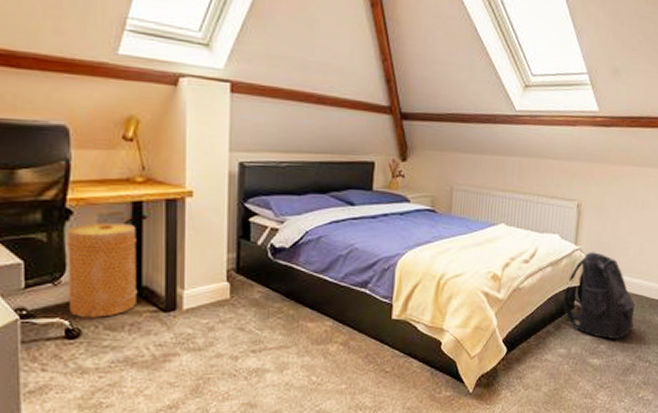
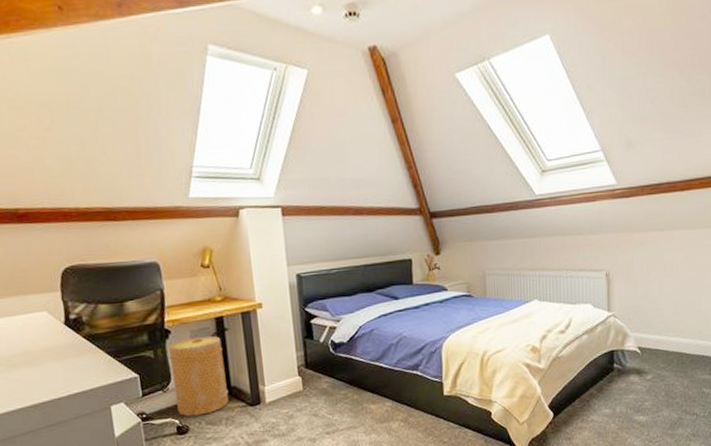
backpack: present [563,252,636,340] -> none [602,316,677,397]

